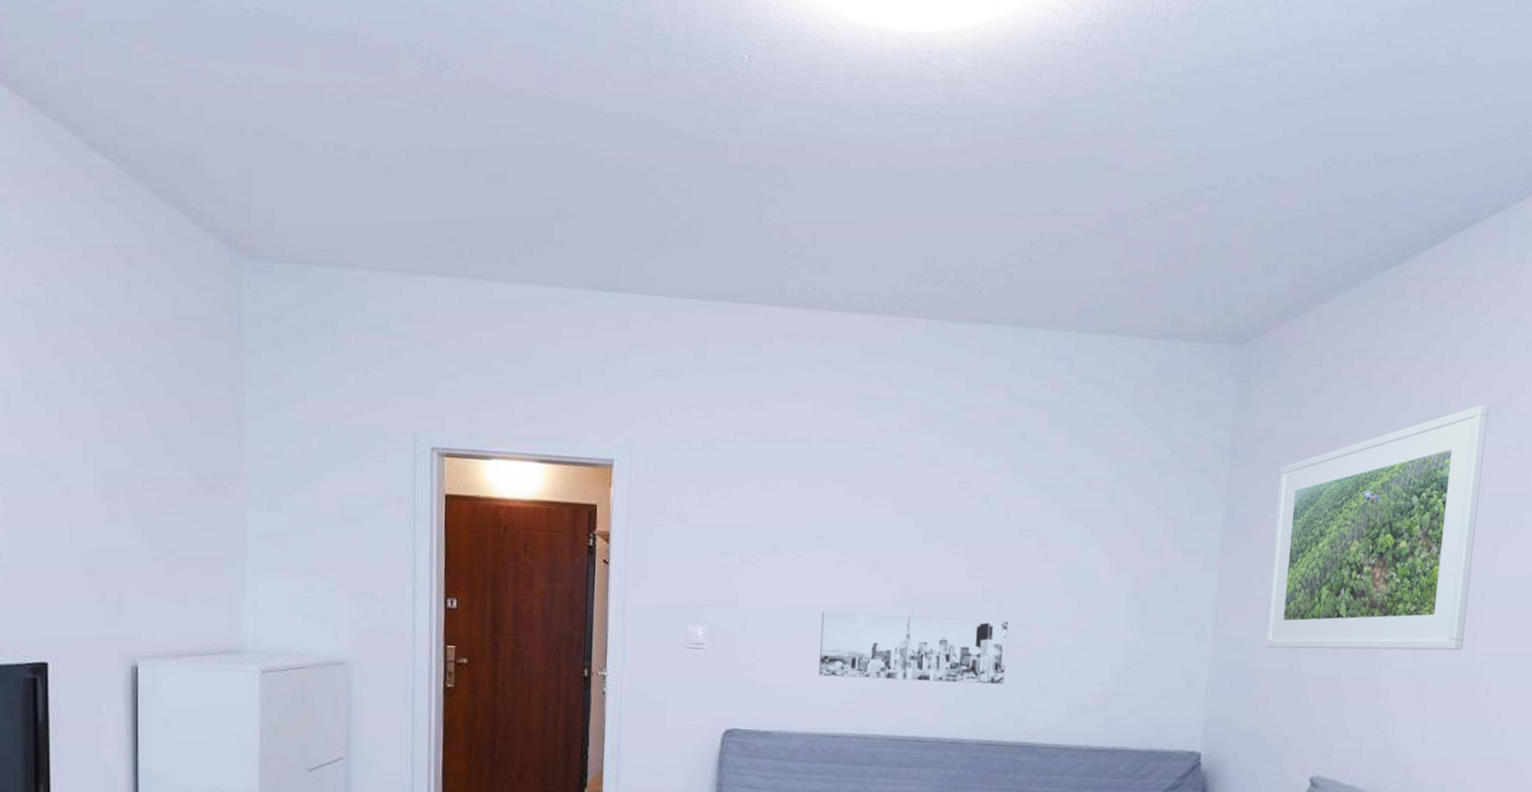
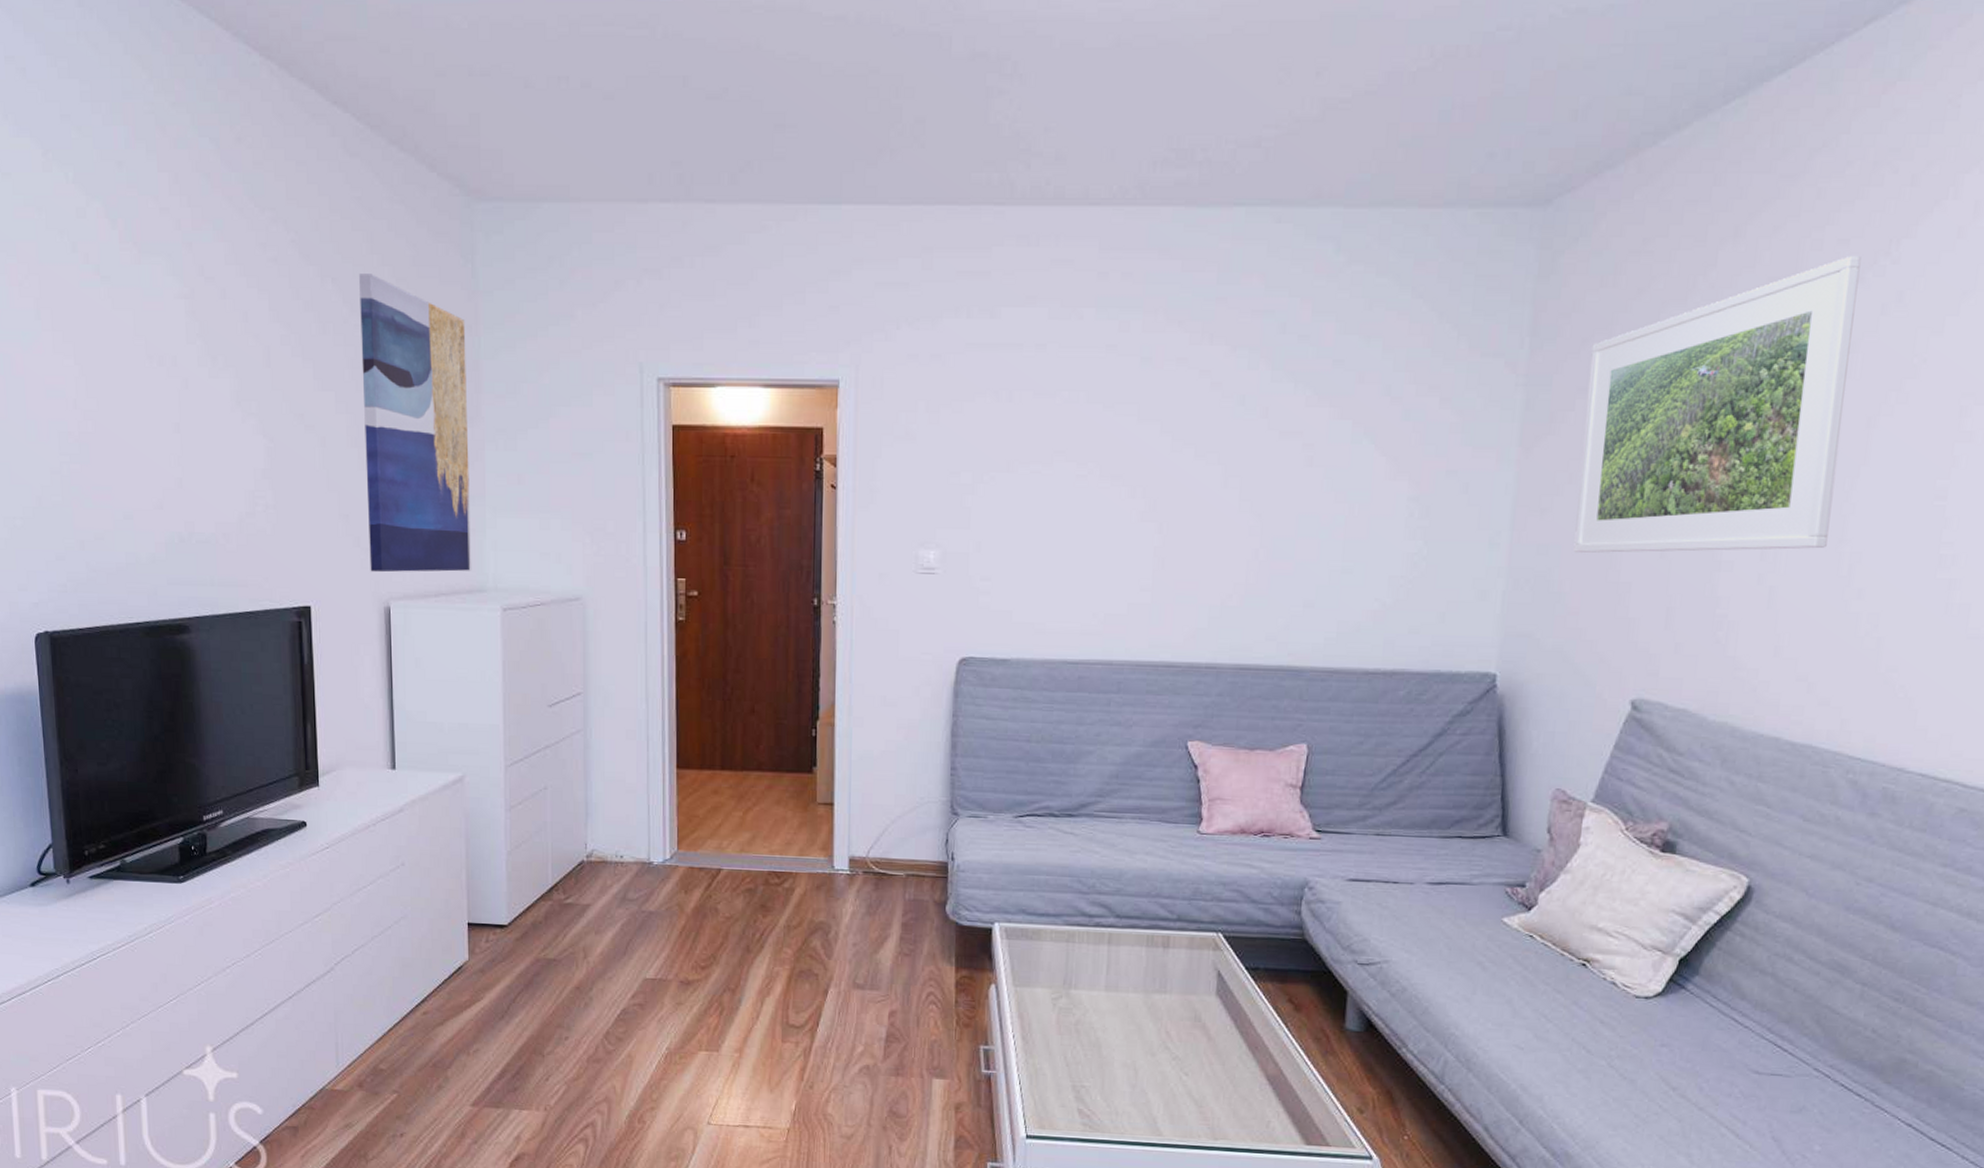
wall art: none [114,322,230,632] -> present [359,273,472,573]
wall art: present [819,612,1009,684] -> none [1059,530,1269,603]

